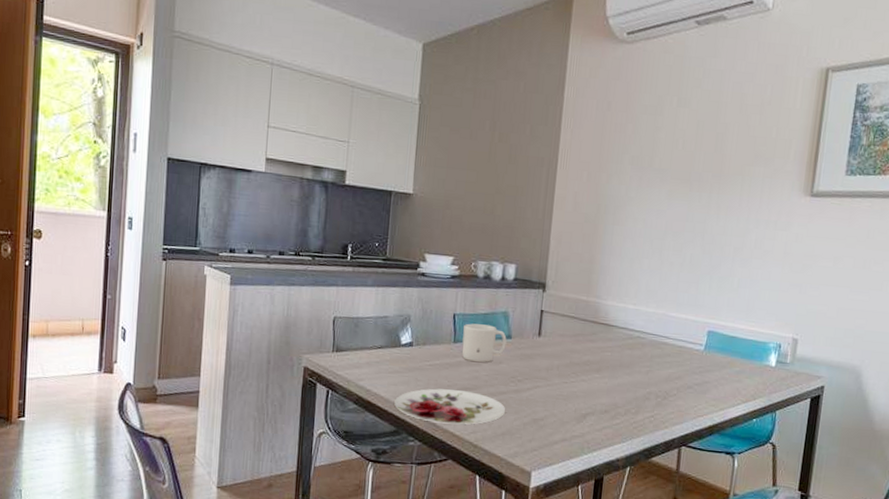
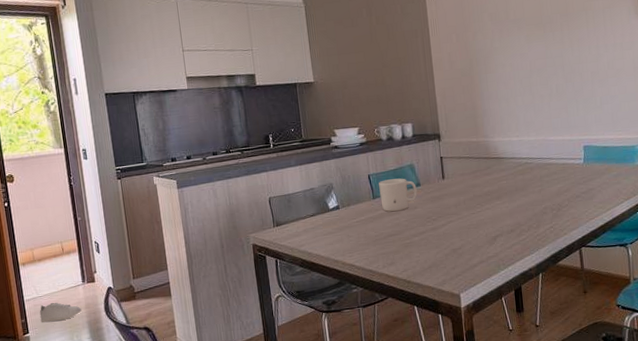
shoe: none [41,387,91,410] -> present [39,302,82,323]
plate: present [394,388,506,425] -> none [333,237,428,269]

